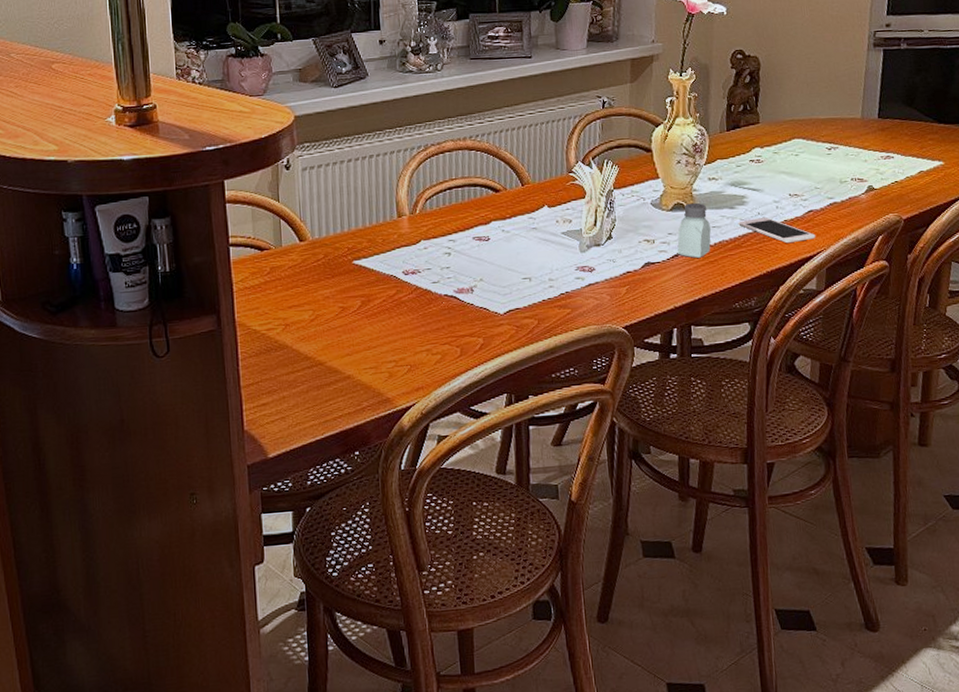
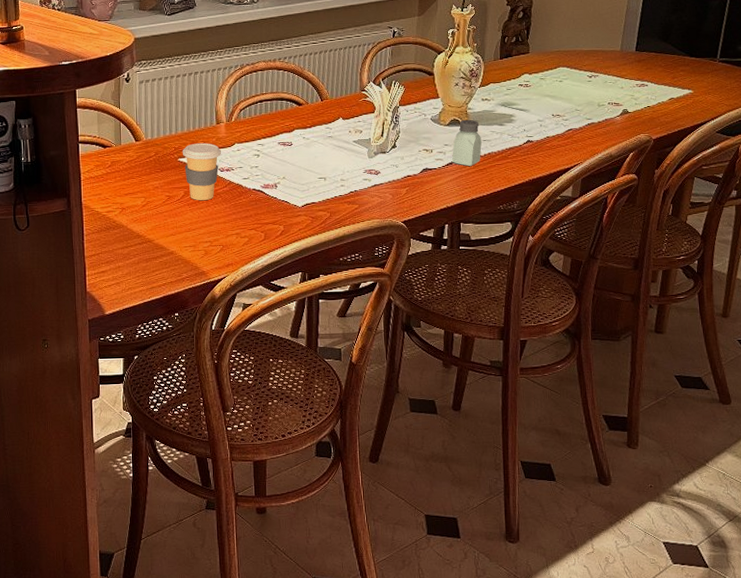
coffee cup: none [358,240,406,312] -> present [183,143,222,201]
cell phone: present [737,217,816,243] -> none [505,134,574,156]

